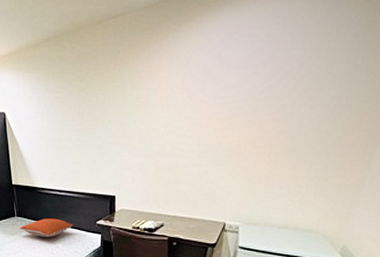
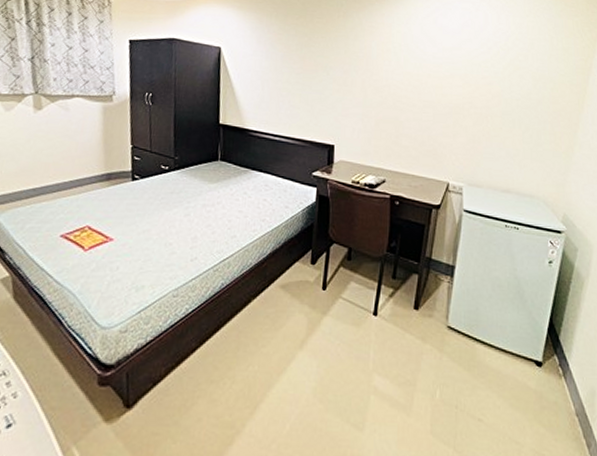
pillow: present [20,218,74,238] -> none [222,165,286,189]

